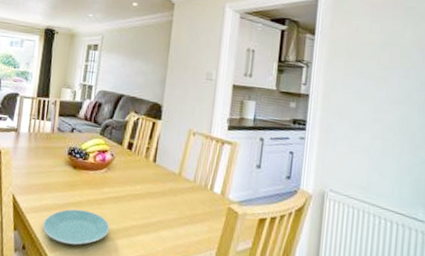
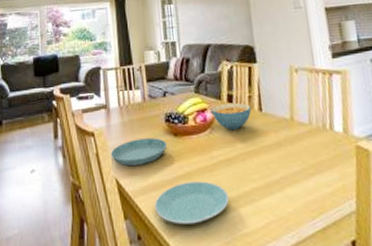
saucer: none [13,164,65,188] -> present [111,138,167,167]
cereal bowl: none [112,149,146,174] -> present [212,102,251,131]

